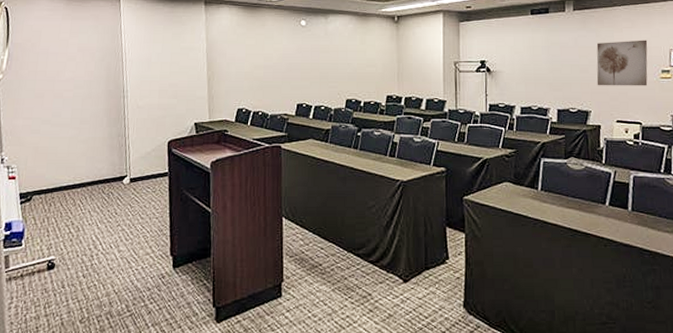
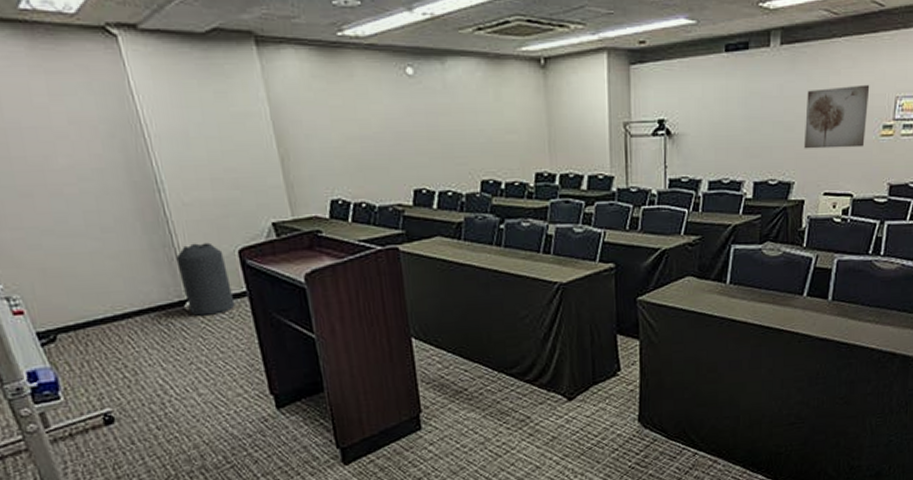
trash can: none [124,135,159,189] -> present [175,242,236,316]

